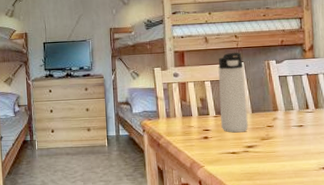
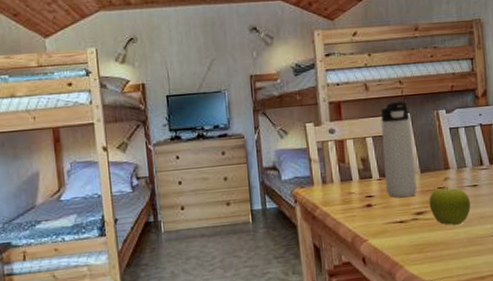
fruit: none [259,125,297,158] -> present [429,186,471,225]

